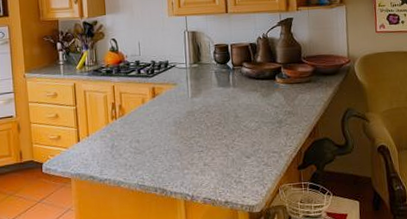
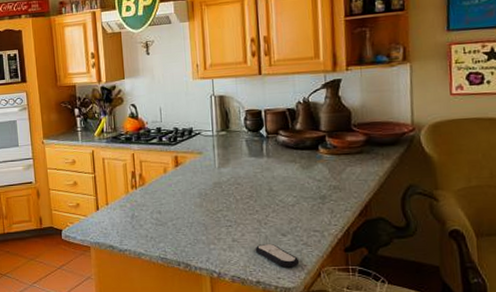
remote control: none [223,165,262,187] -> present [255,243,300,268]

